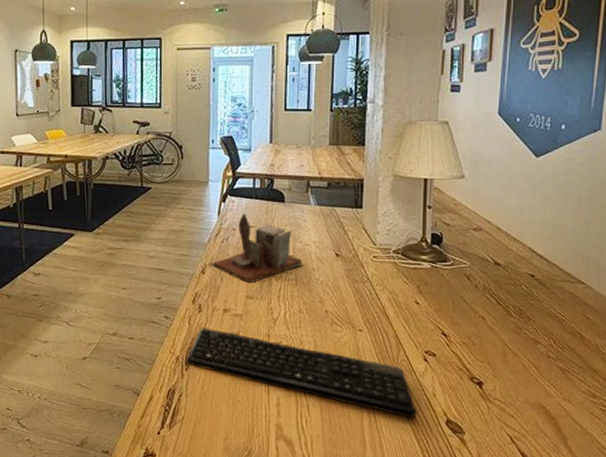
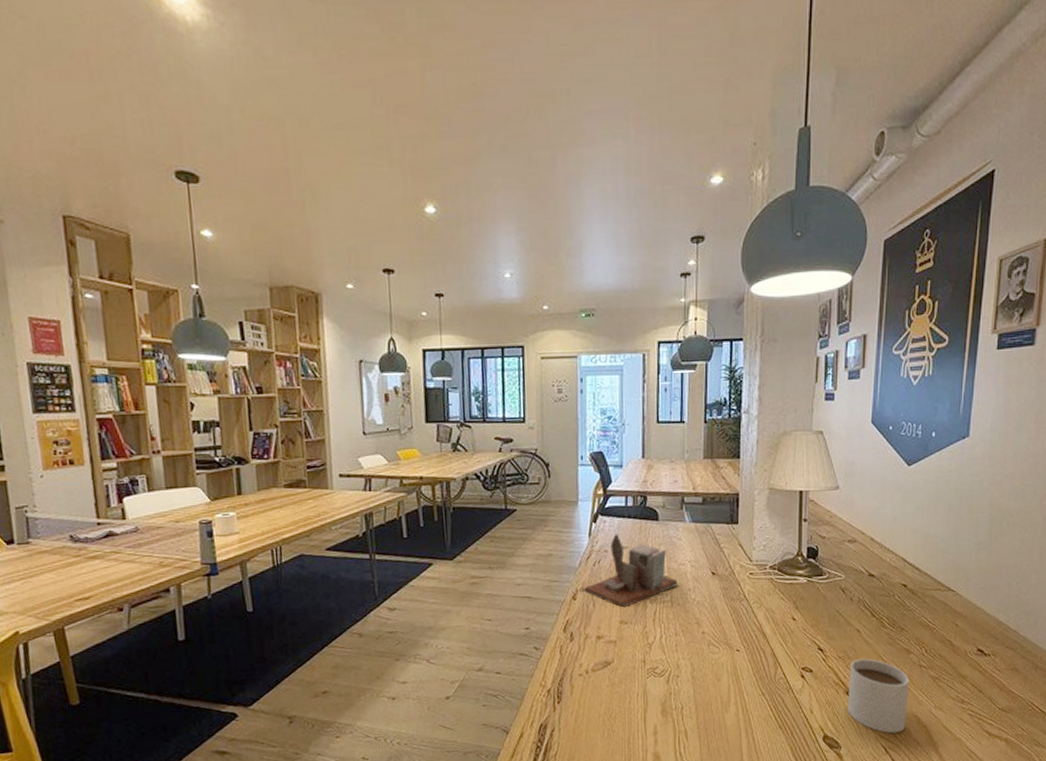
keyboard: present [187,328,417,418] -> none [558,657,794,737]
mug: none [471,346,537,423] -> present [847,658,910,734]

